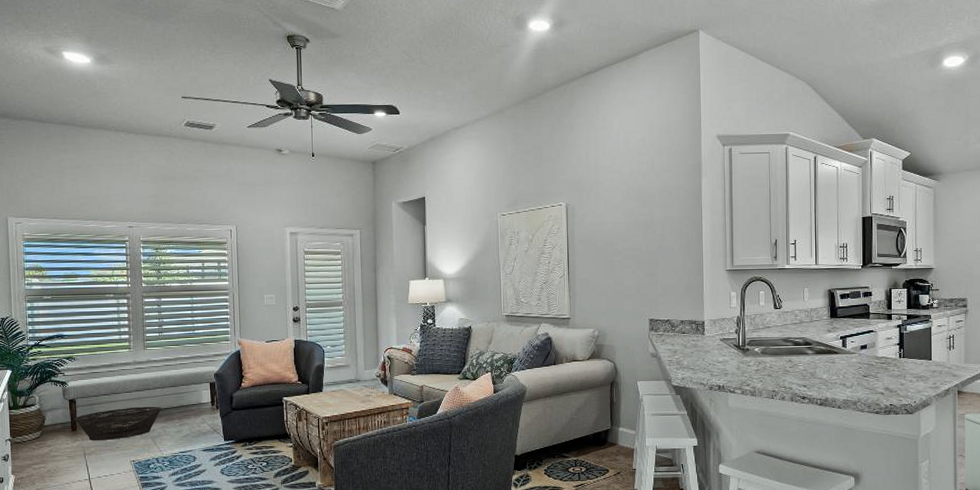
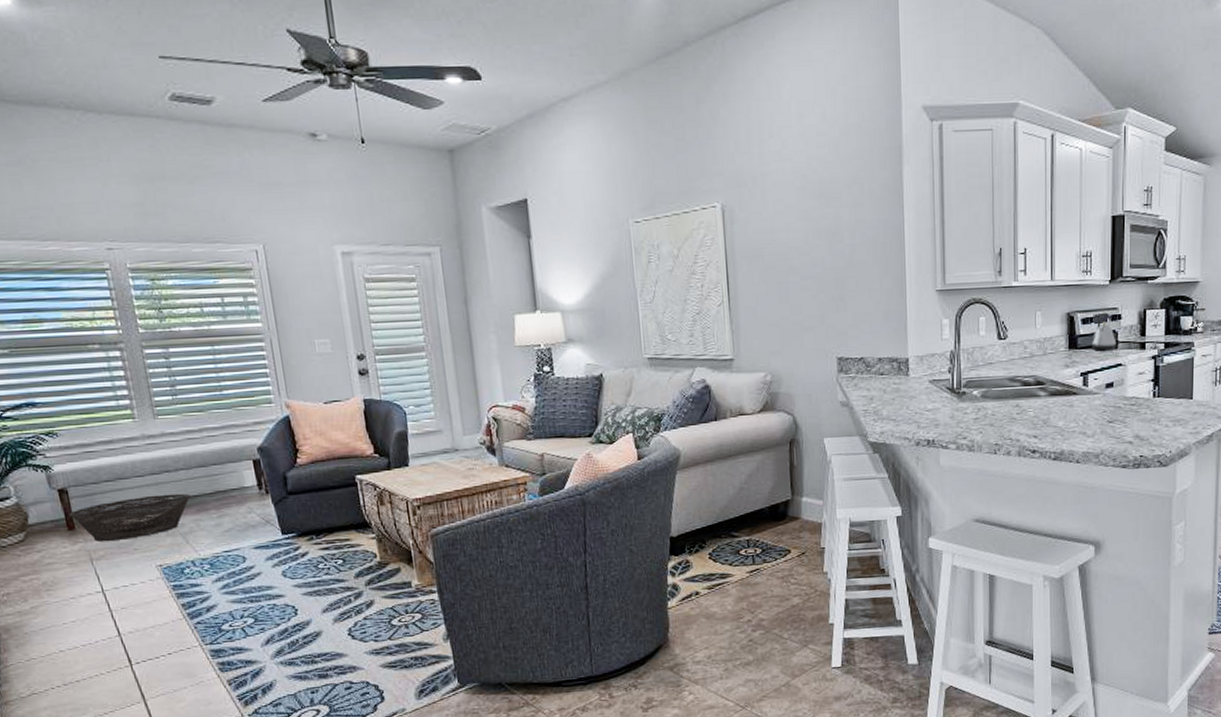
kettle: none [847,290,869,320] -> present [1090,312,1117,351]

